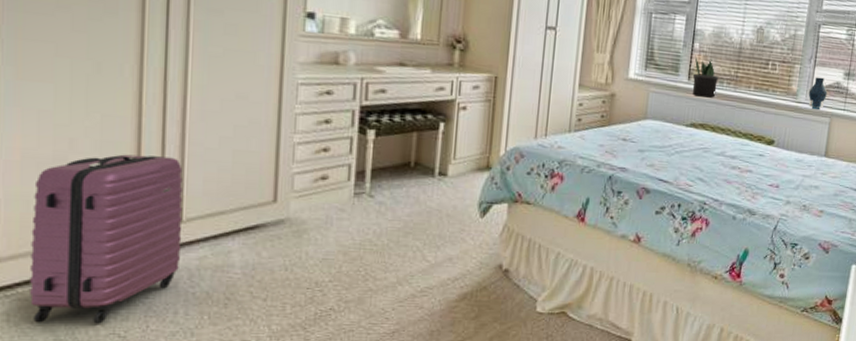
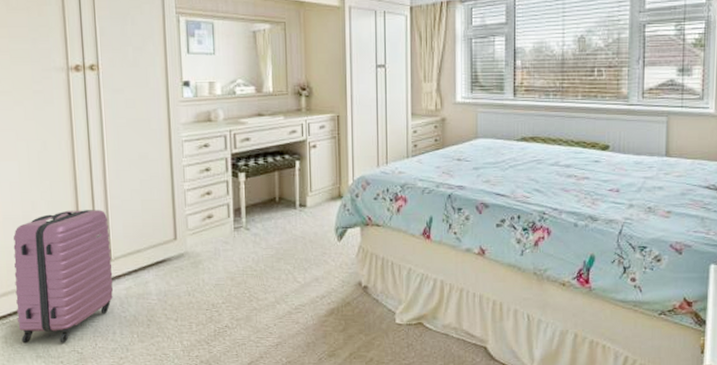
planter: present [692,55,719,99] -> none [518,72,545,112]
vase: present [808,77,827,111] -> none [640,77,661,111]

